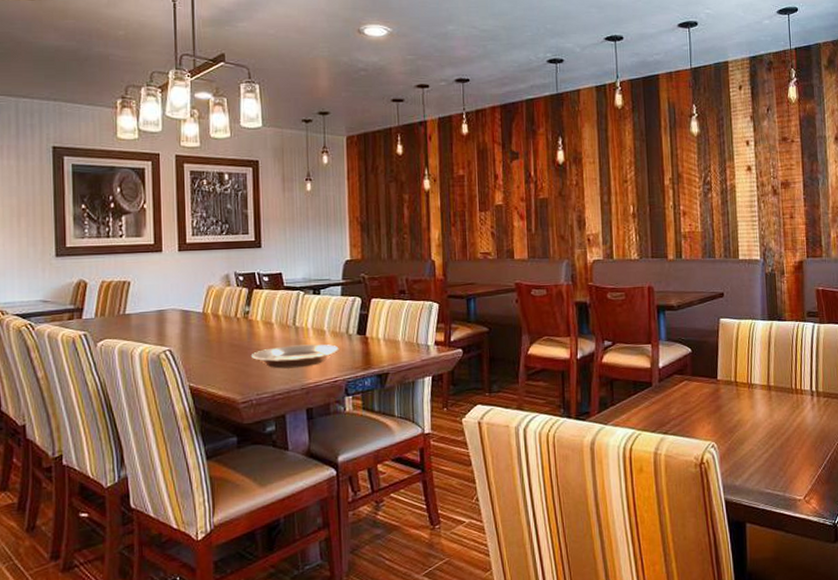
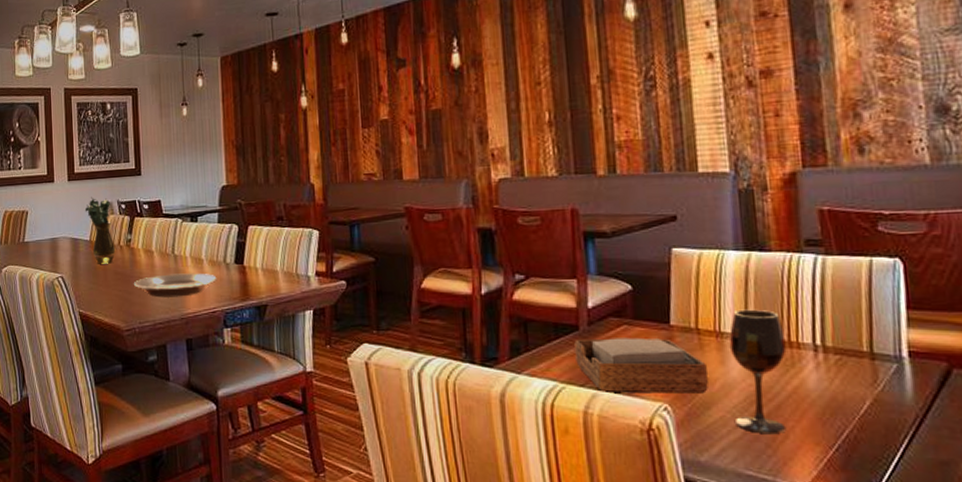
vase: none [197,268,232,337] -> present [85,197,116,264]
napkin holder: none [648,390,742,436] -> present [574,337,708,394]
wine glass: none [757,365,794,460] -> present [729,309,787,433]

